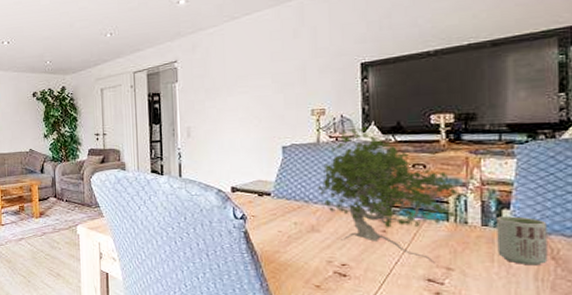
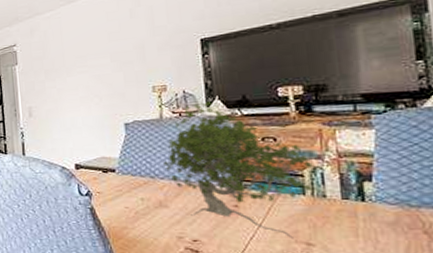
cup: present [497,216,548,266] -> none [358,189,420,241]

